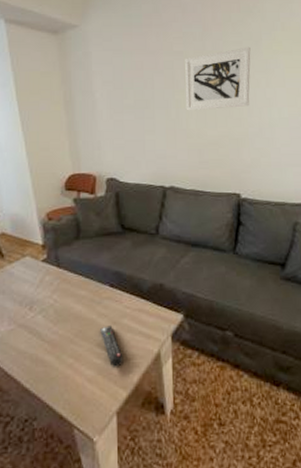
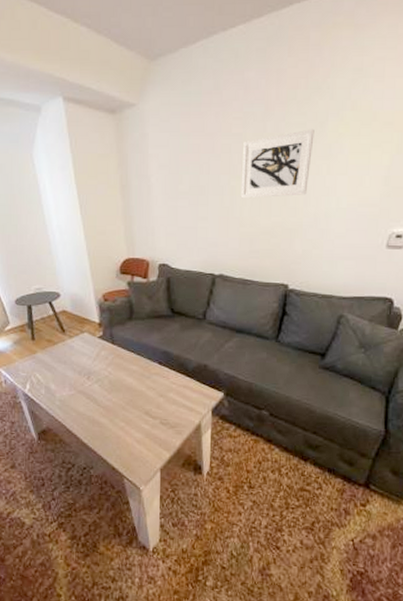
remote control: present [100,325,123,367] -> none [149,397,168,433]

